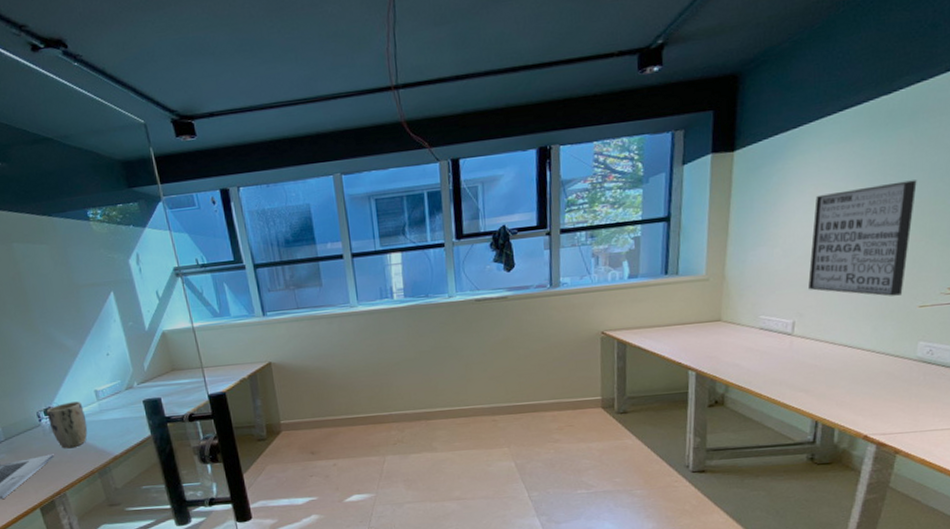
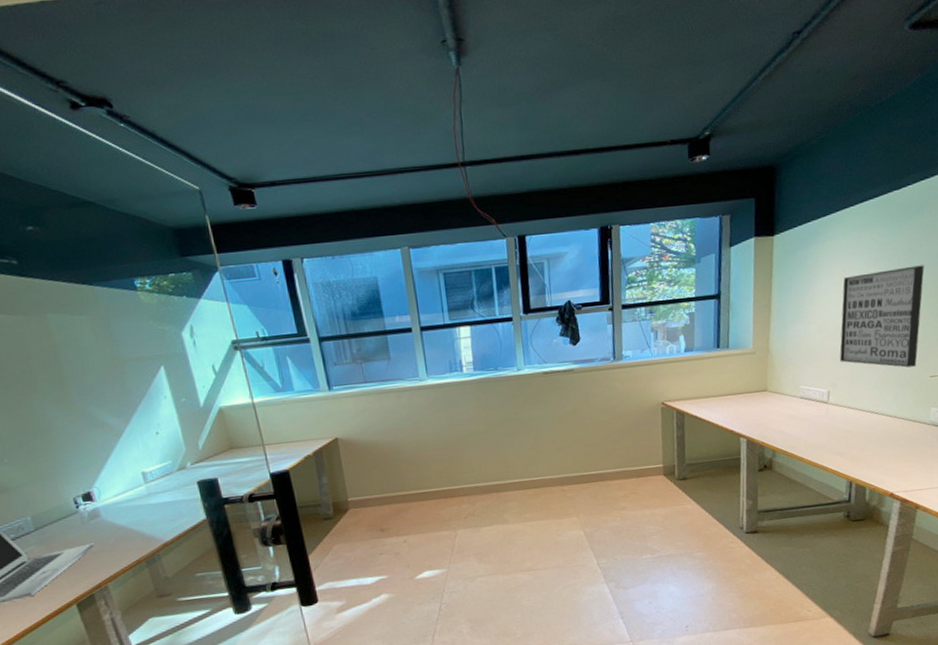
plant pot: present [46,401,88,449] -> none [85,485,134,537]

